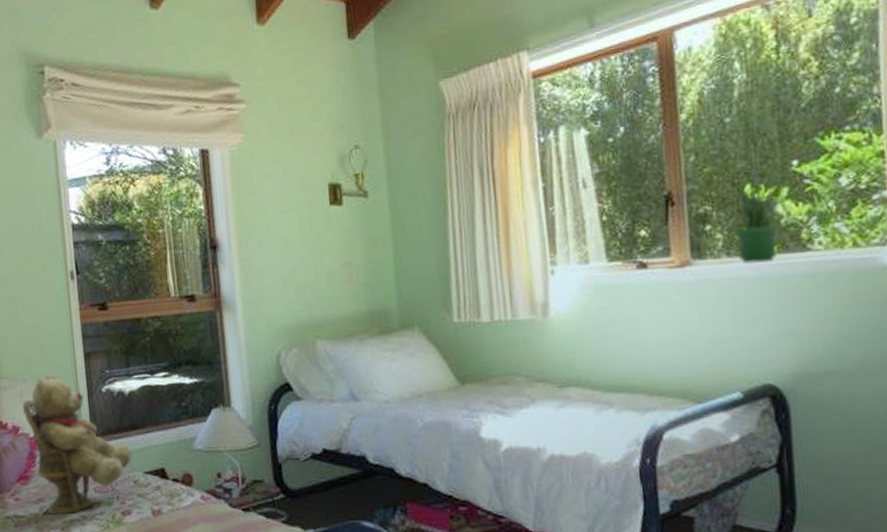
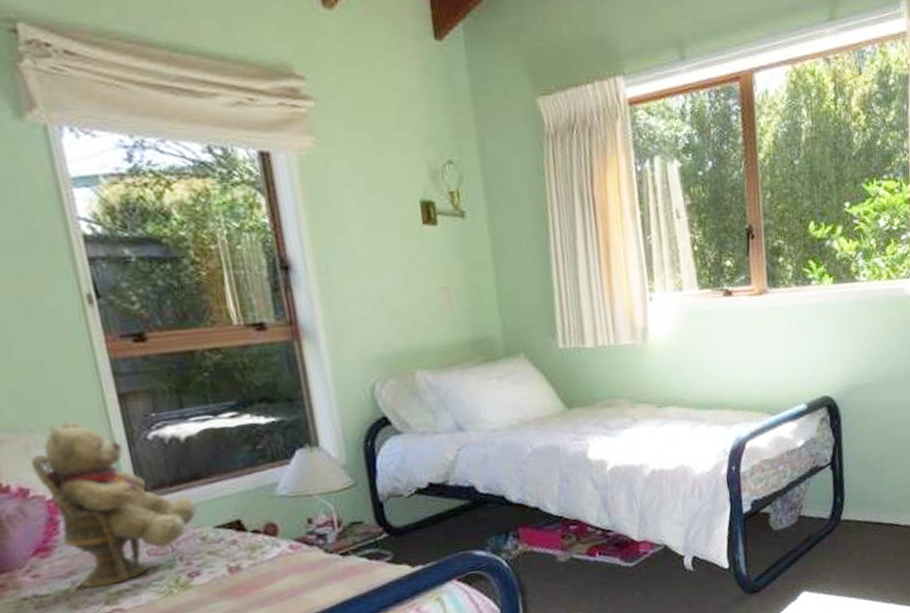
planter: present [726,183,779,264] -> none [795,222,835,292]

